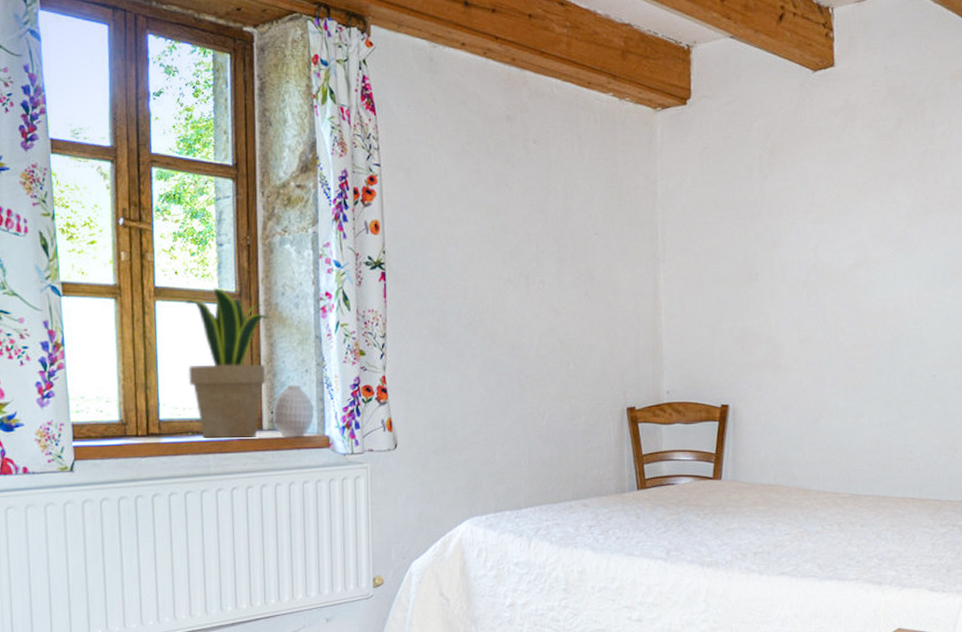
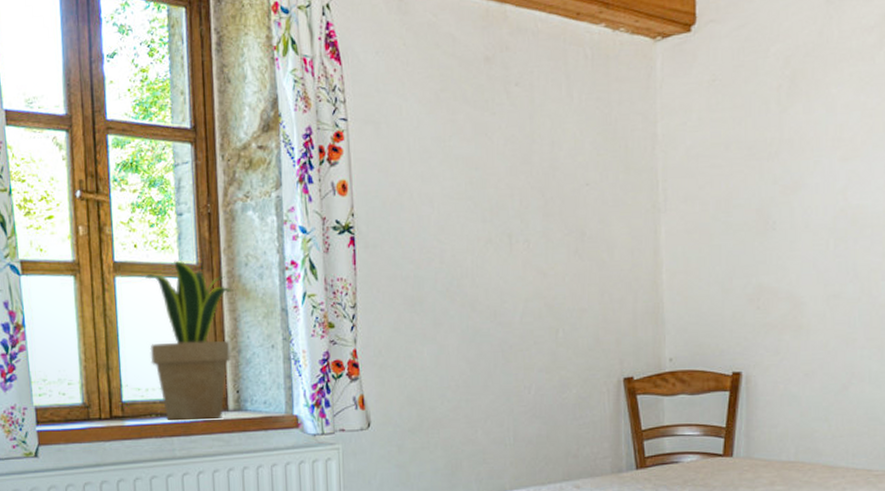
vase: present [273,385,314,438] -> none [238,362,281,418]

